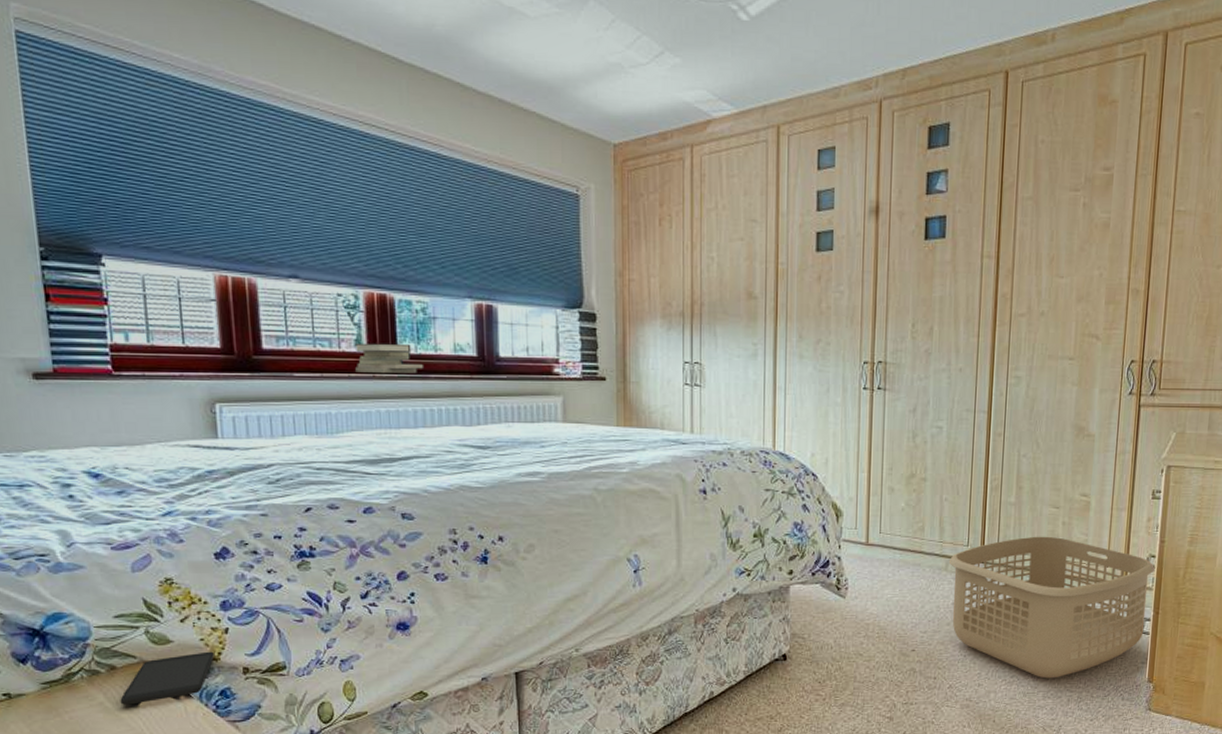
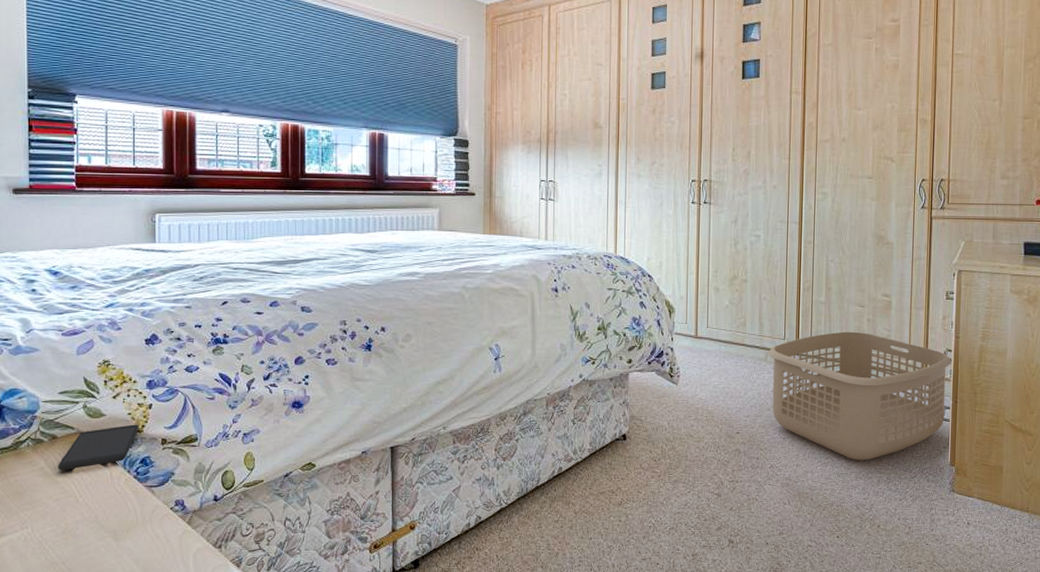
books: present [355,343,425,374] -> none [270,164,326,190]

